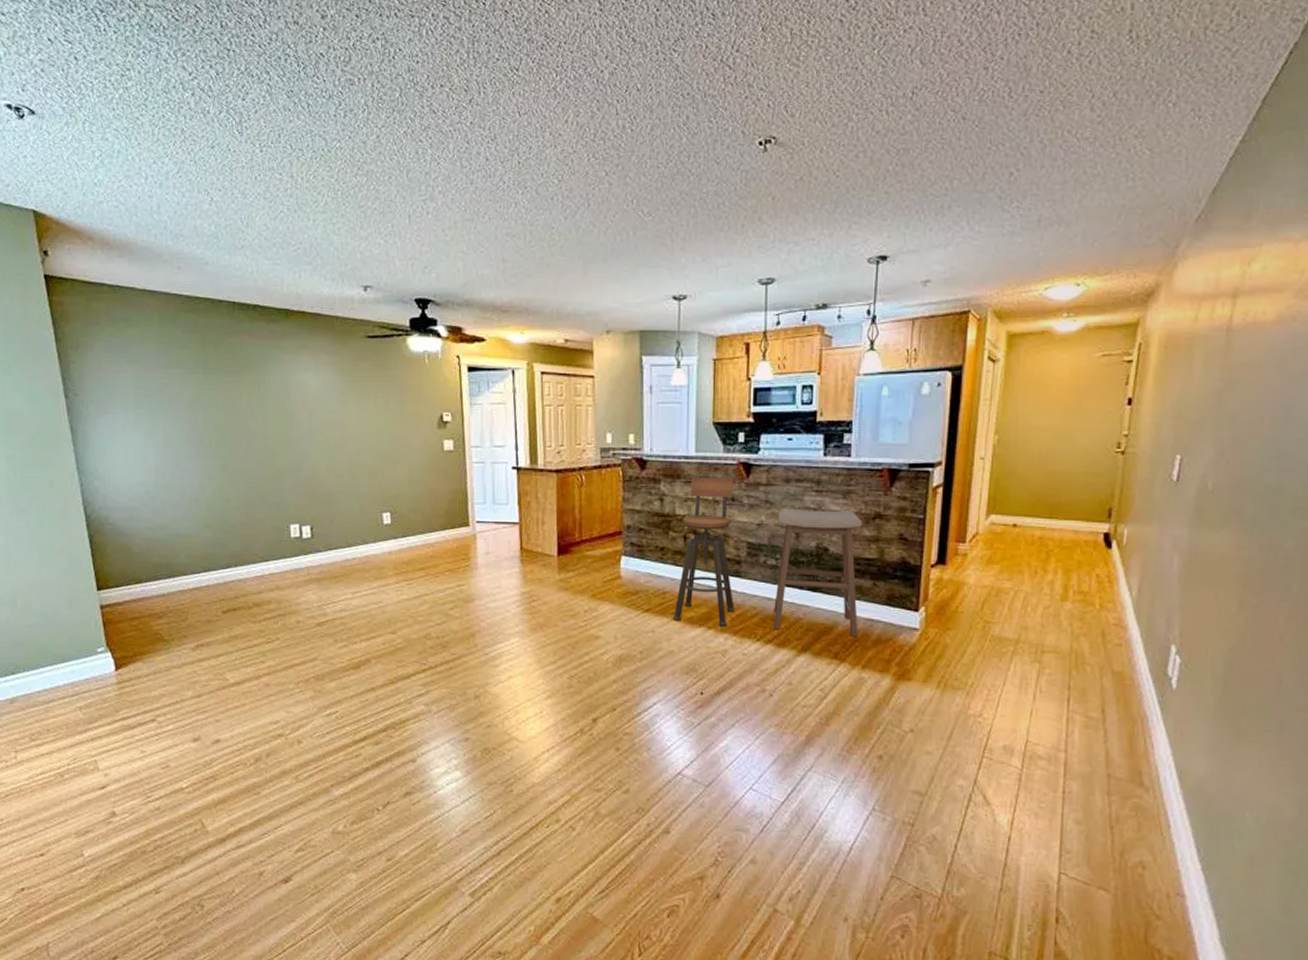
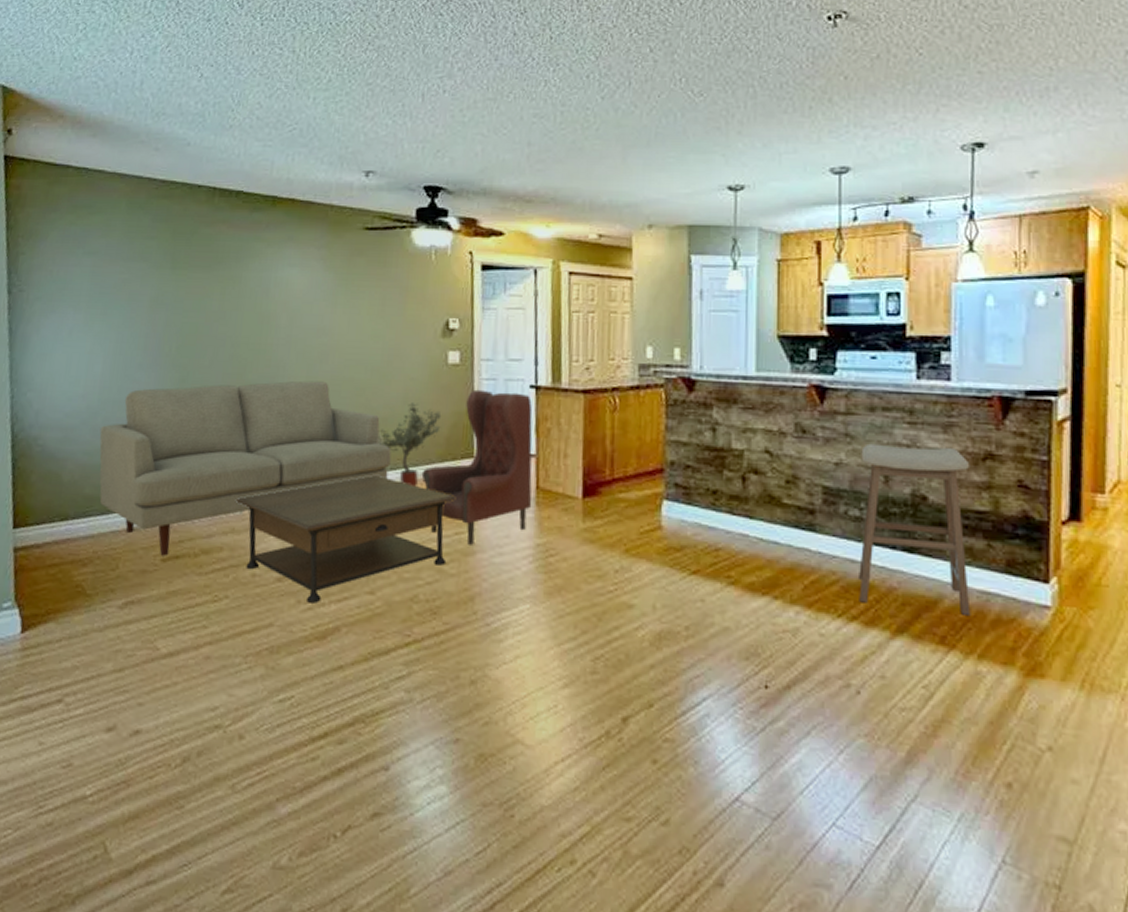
sofa: none [159,466,402,609] -> present [99,380,392,556]
coffee table: none [278,542,455,642] -> present [236,475,455,603]
potted tree: none [391,483,441,550] -> present [378,403,442,486]
armchair: none [427,471,518,594] -> present [421,389,532,545]
bar stool: present [673,477,735,627] -> none [729,402,808,597]

